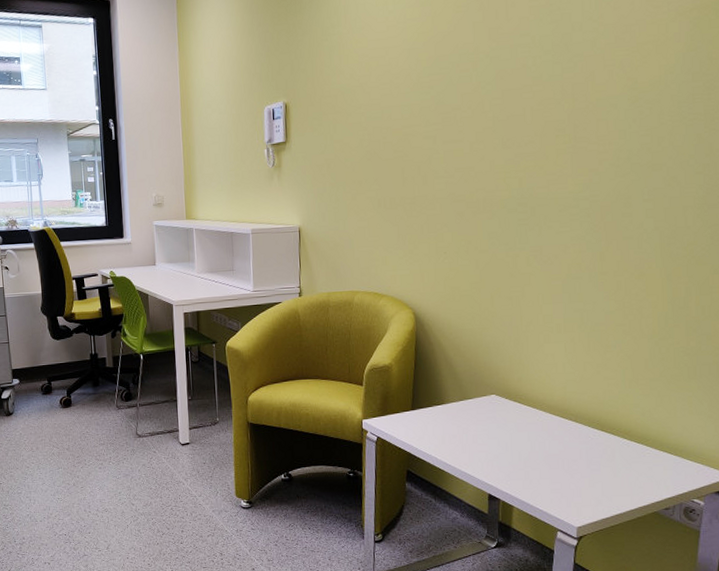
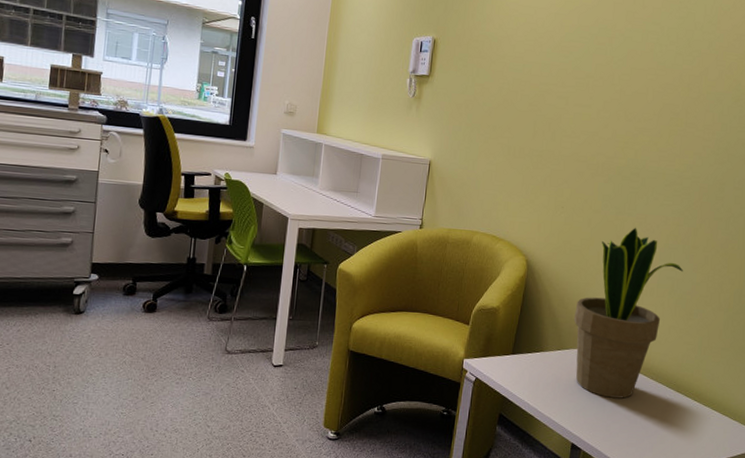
potted plant: none [473,261,592,444] -> present [574,227,683,399]

